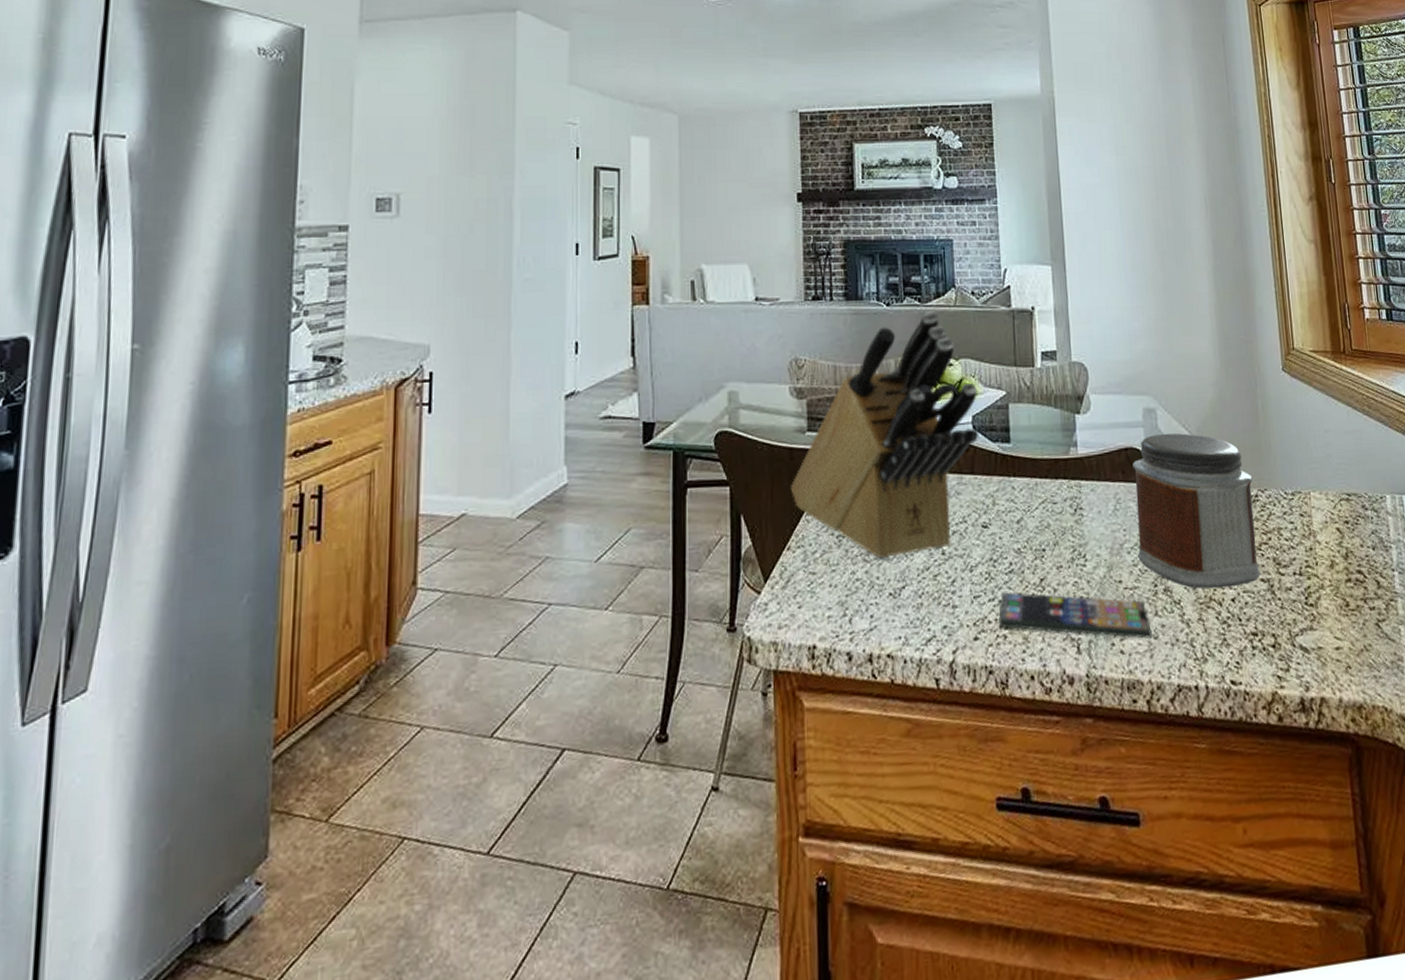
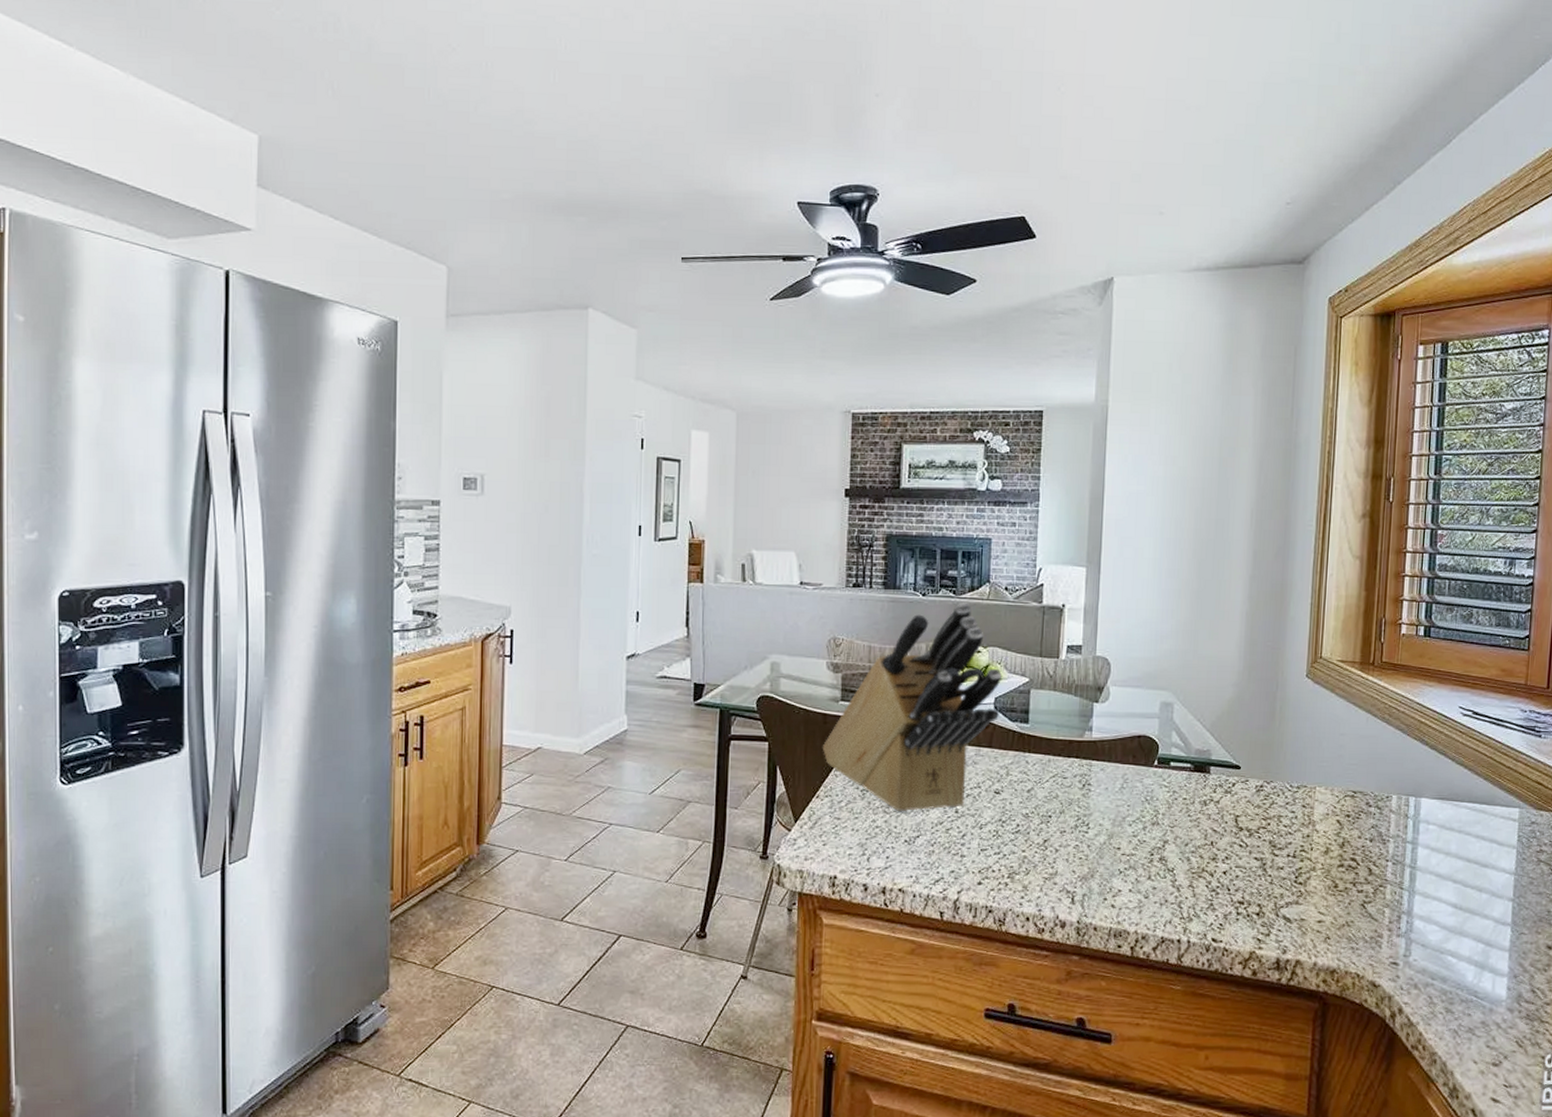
smartphone: present [999,592,1152,640] -> none [1002,848,1143,898]
jar: present [1132,433,1260,589] -> none [1137,725,1260,862]

